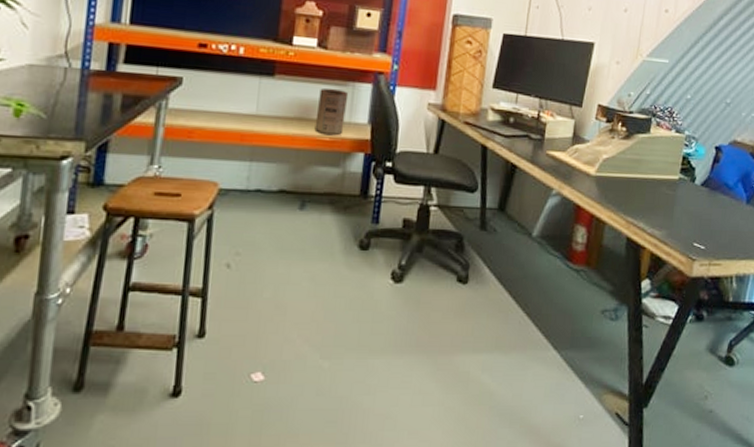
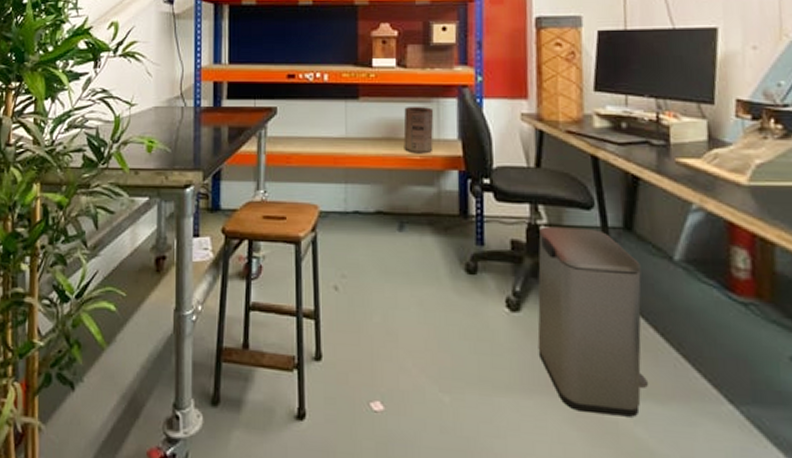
pedal bin: none [413,207,507,367] -> present [537,226,649,417]

